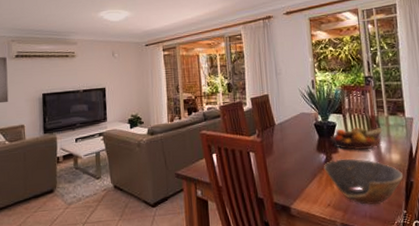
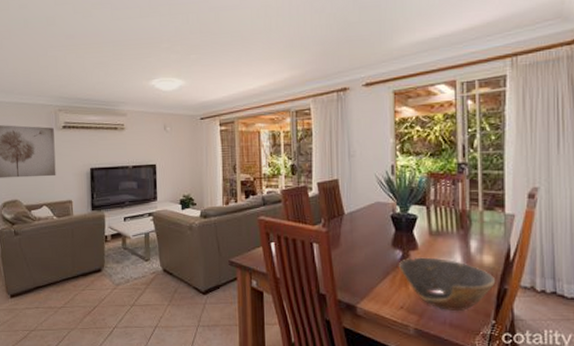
fruit bowl: present [331,127,383,151] -> none [410,222,475,249]

